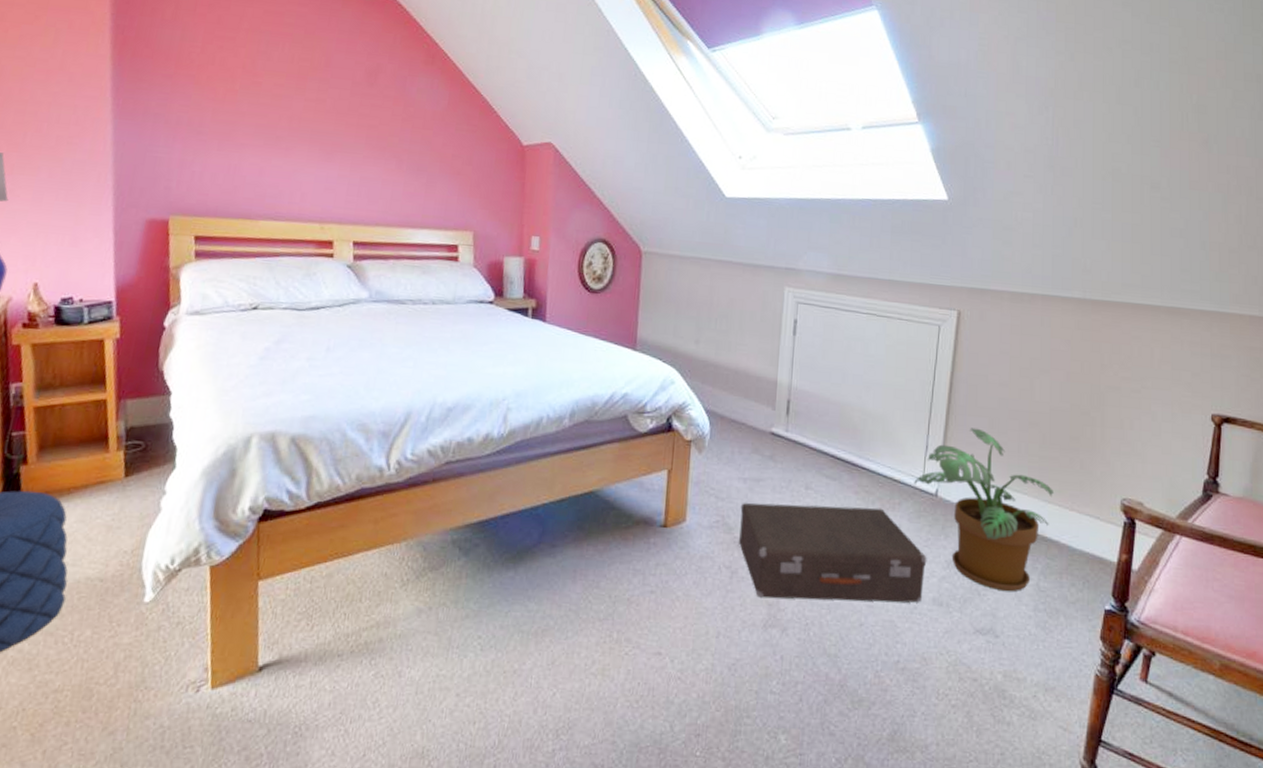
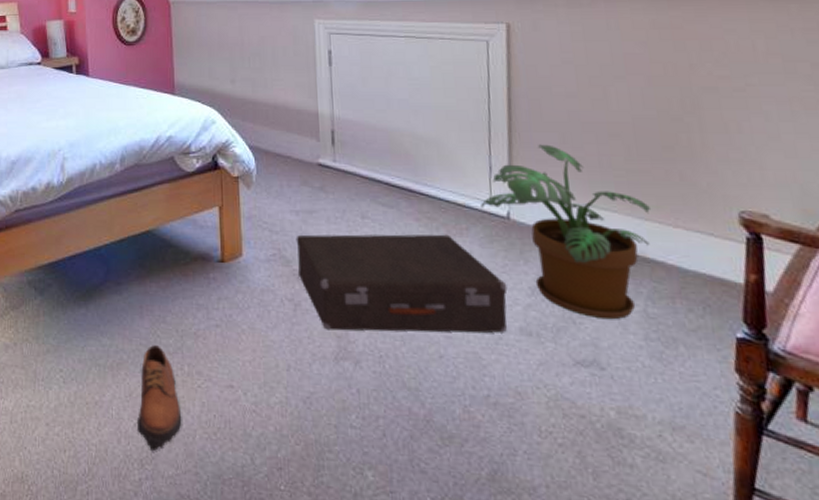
shoe: none [556,611,605,720] -> present [136,345,182,451]

